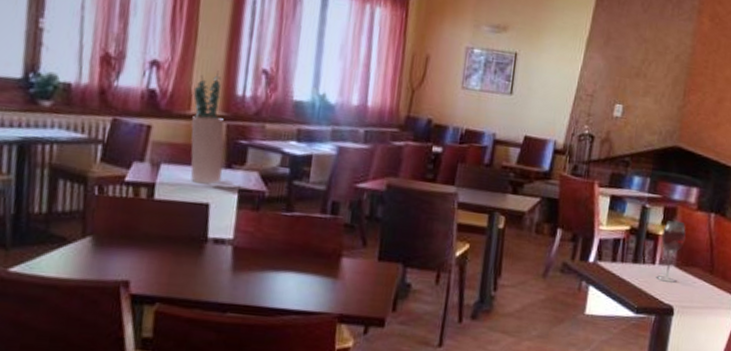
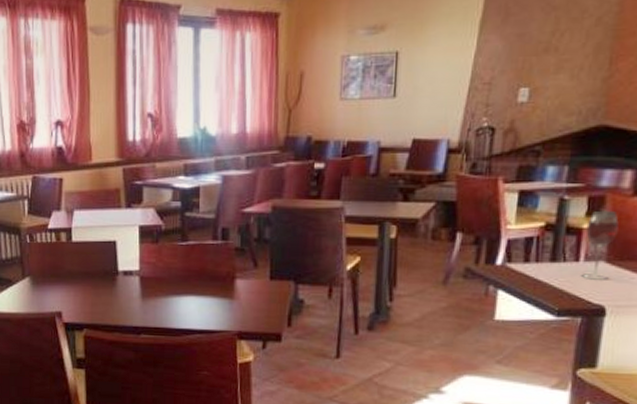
vase: present [190,70,224,185] -> none [93,121,124,224]

